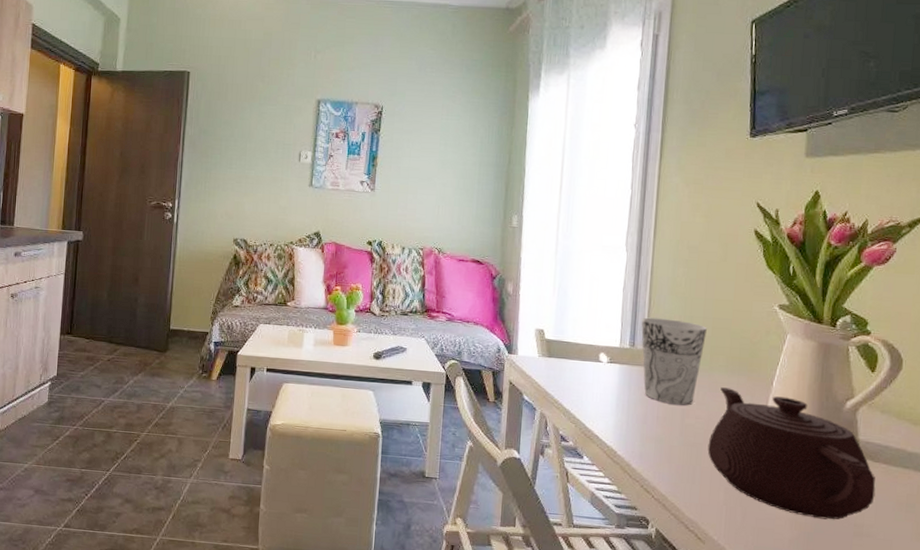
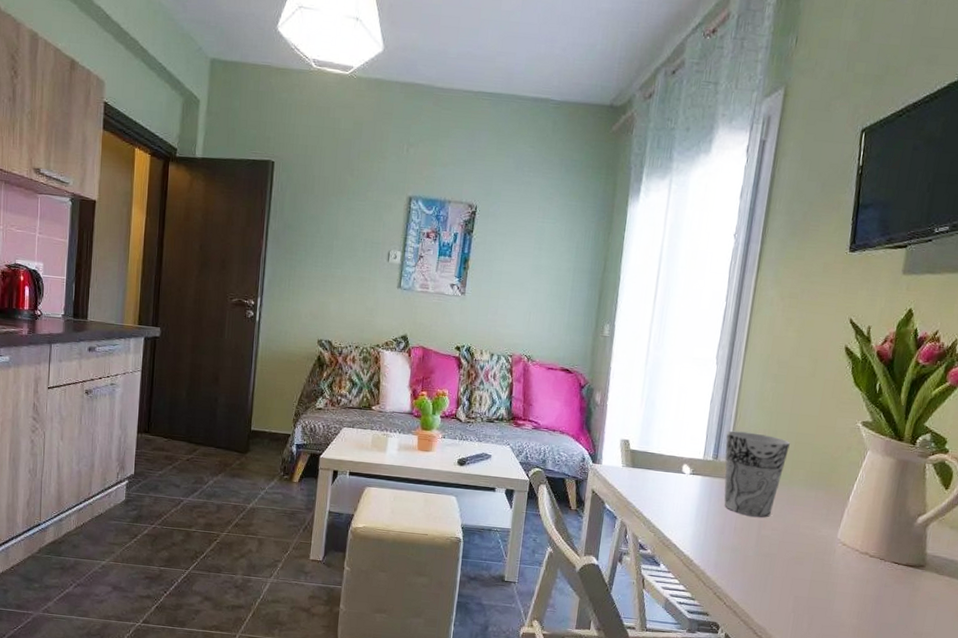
teapot: present [707,387,876,520] -> none [781,501,938,628]

